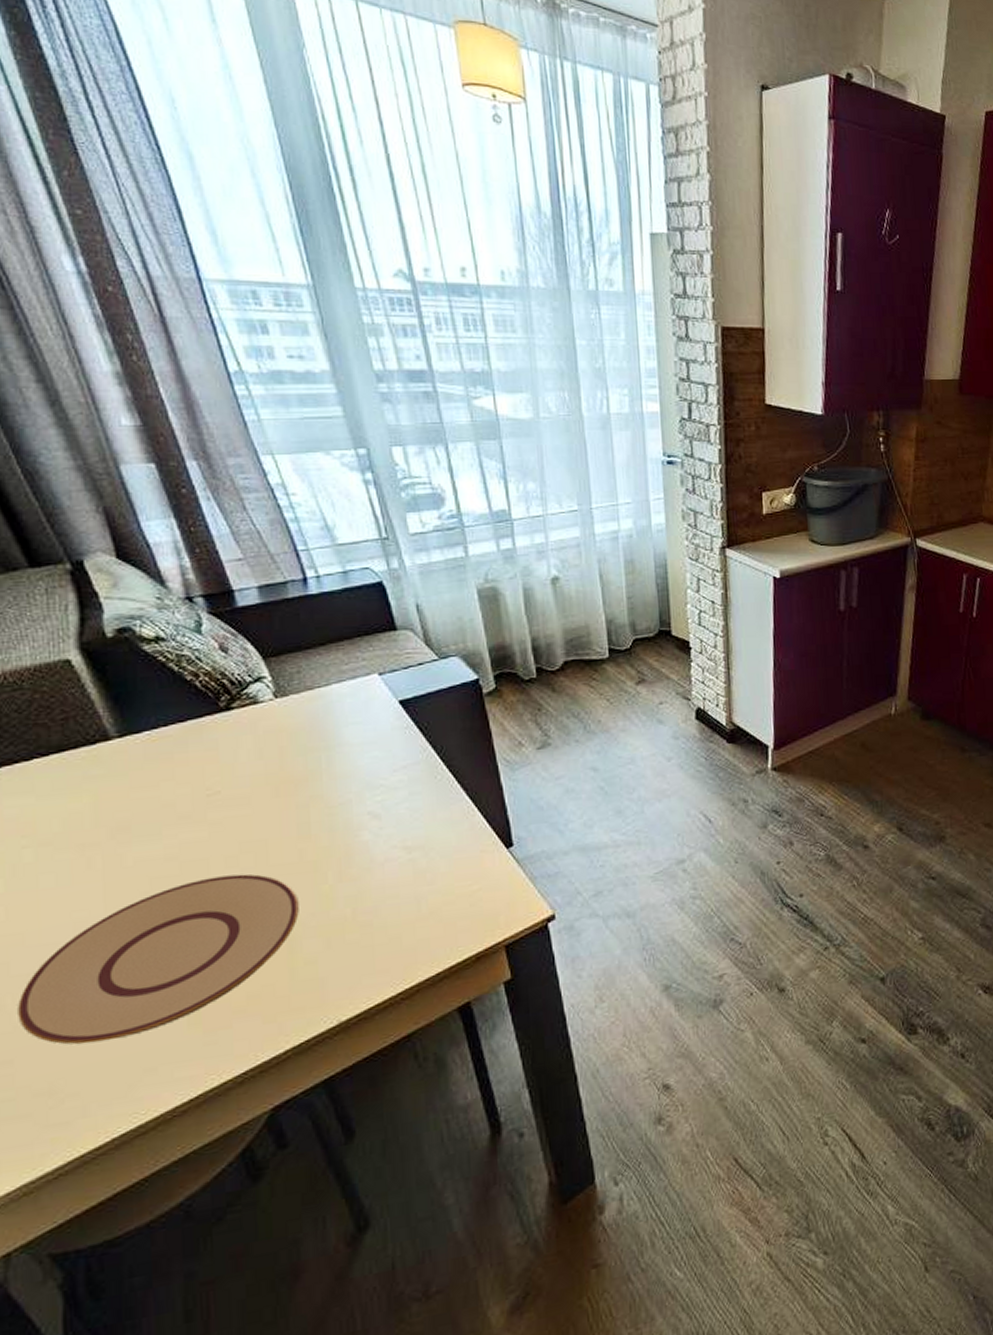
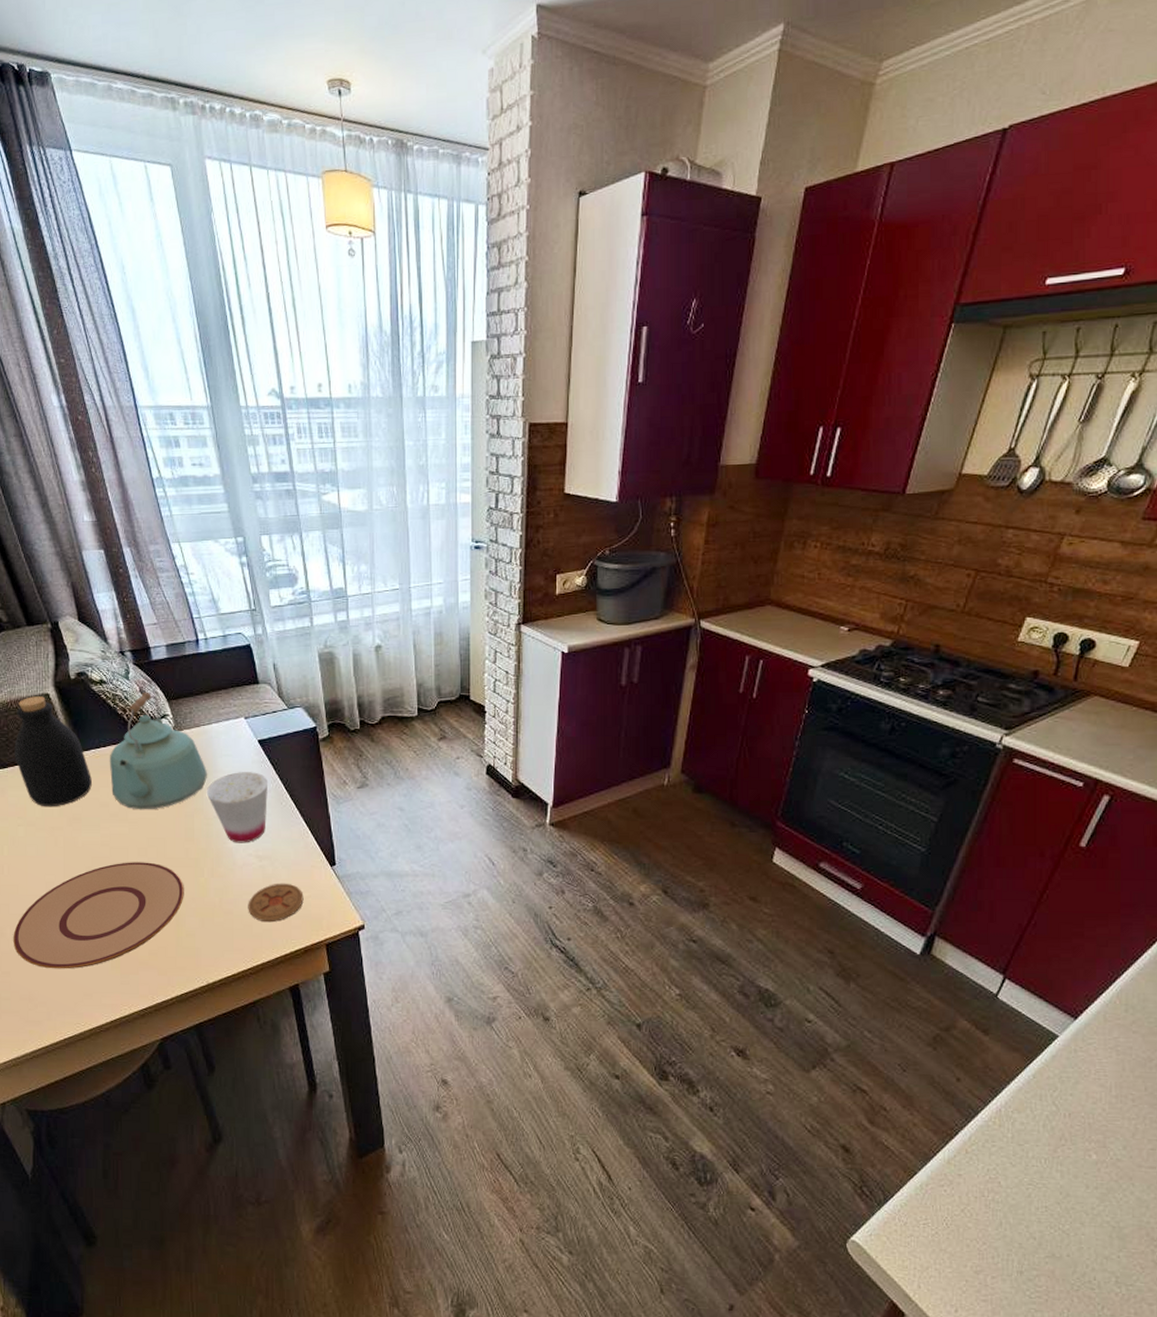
bottle: none [12,664,147,817] -> present [14,696,92,807]
kettle: none [175,648,328,806] -> present [110,691,208,810]
cup: none [326,741,416,834] -> present [206,772,269,843]
coaster: none [394,876,472,930] -> present [248,883,304,922]

